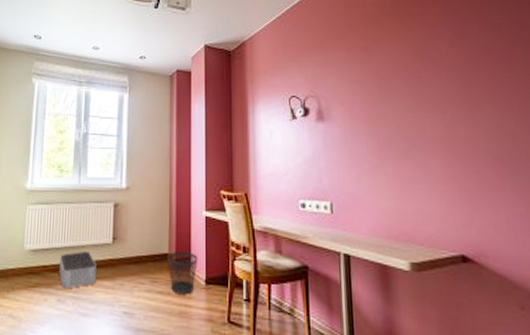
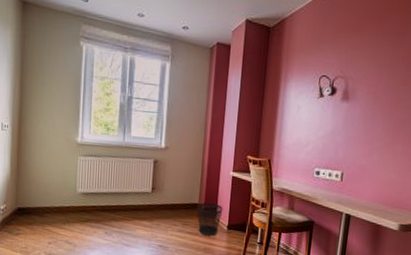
storage bin: present [59,251,96,288] -> none [106,197,138,225]

